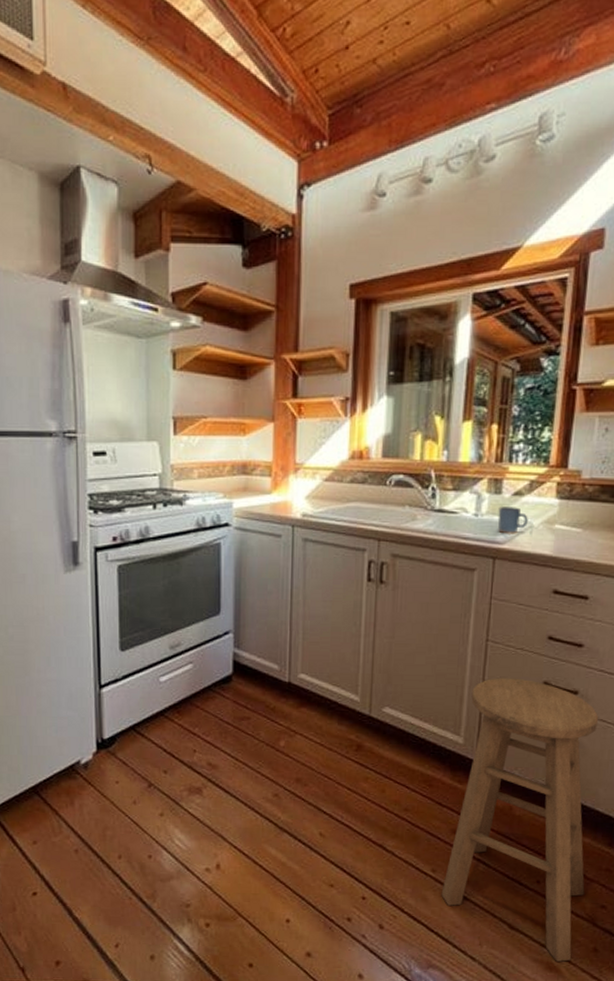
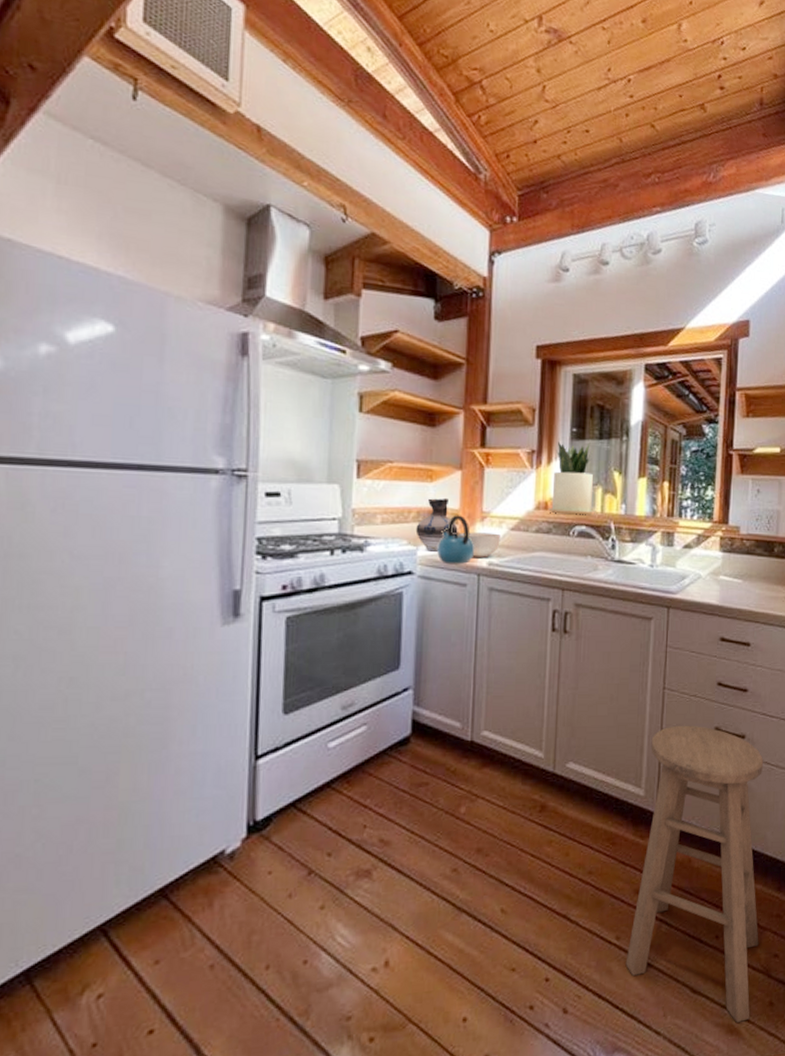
ceramic jug: none [231,450,272,504] -> present [415,497,458,552]
kettle: none [252,467,289,517] -> present [437,515,475,565]
bowl: none [273,484,314,509] -> present [459,532,501,558]
planter: none [362,386,414,464] -> present [547,441,595,516]
mug: present [497,507,528,534] -> none [670,558,697,584]

